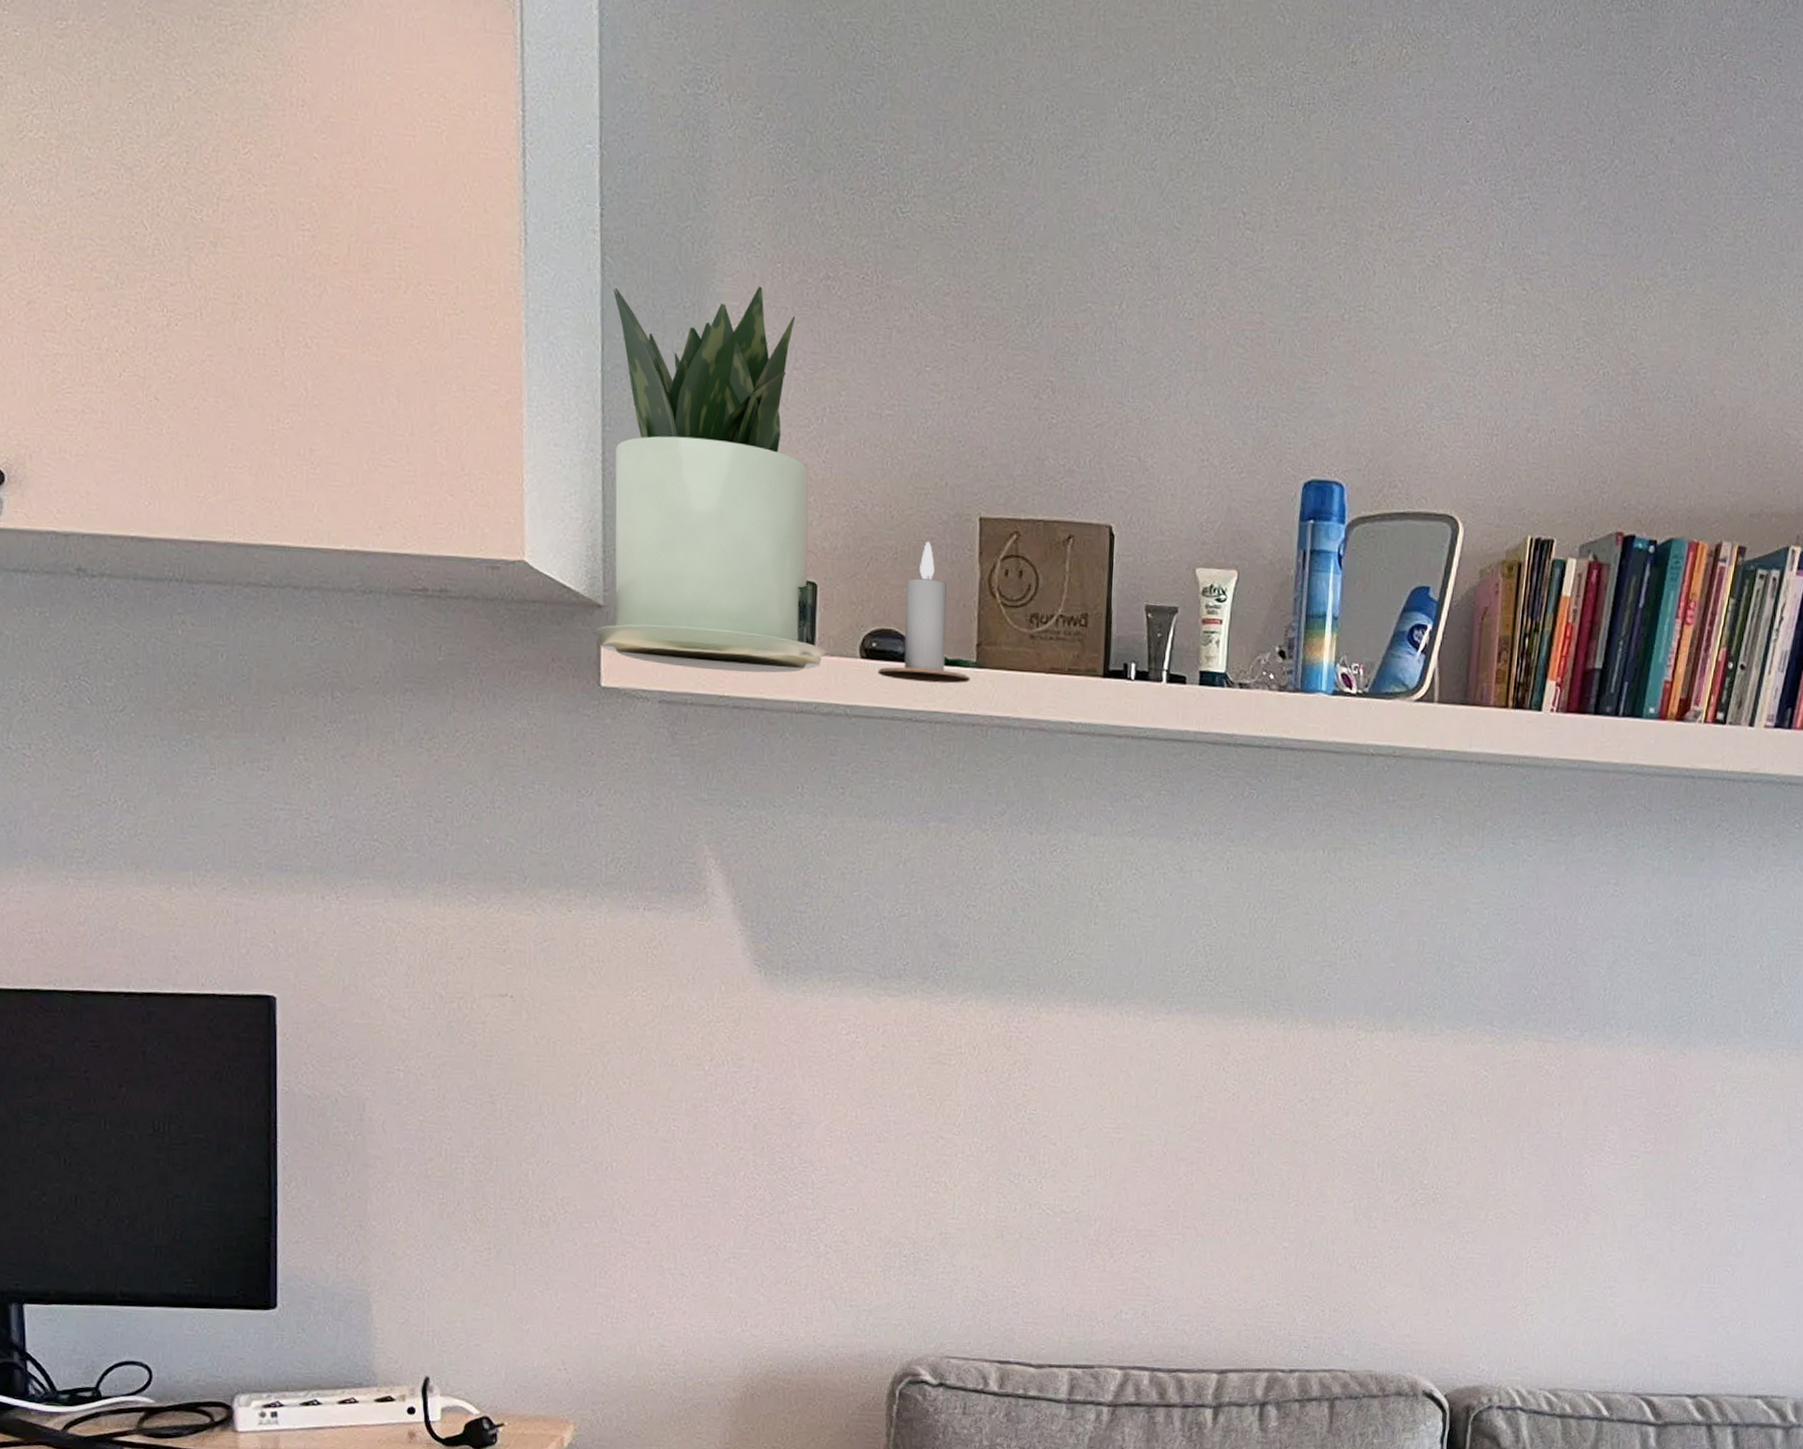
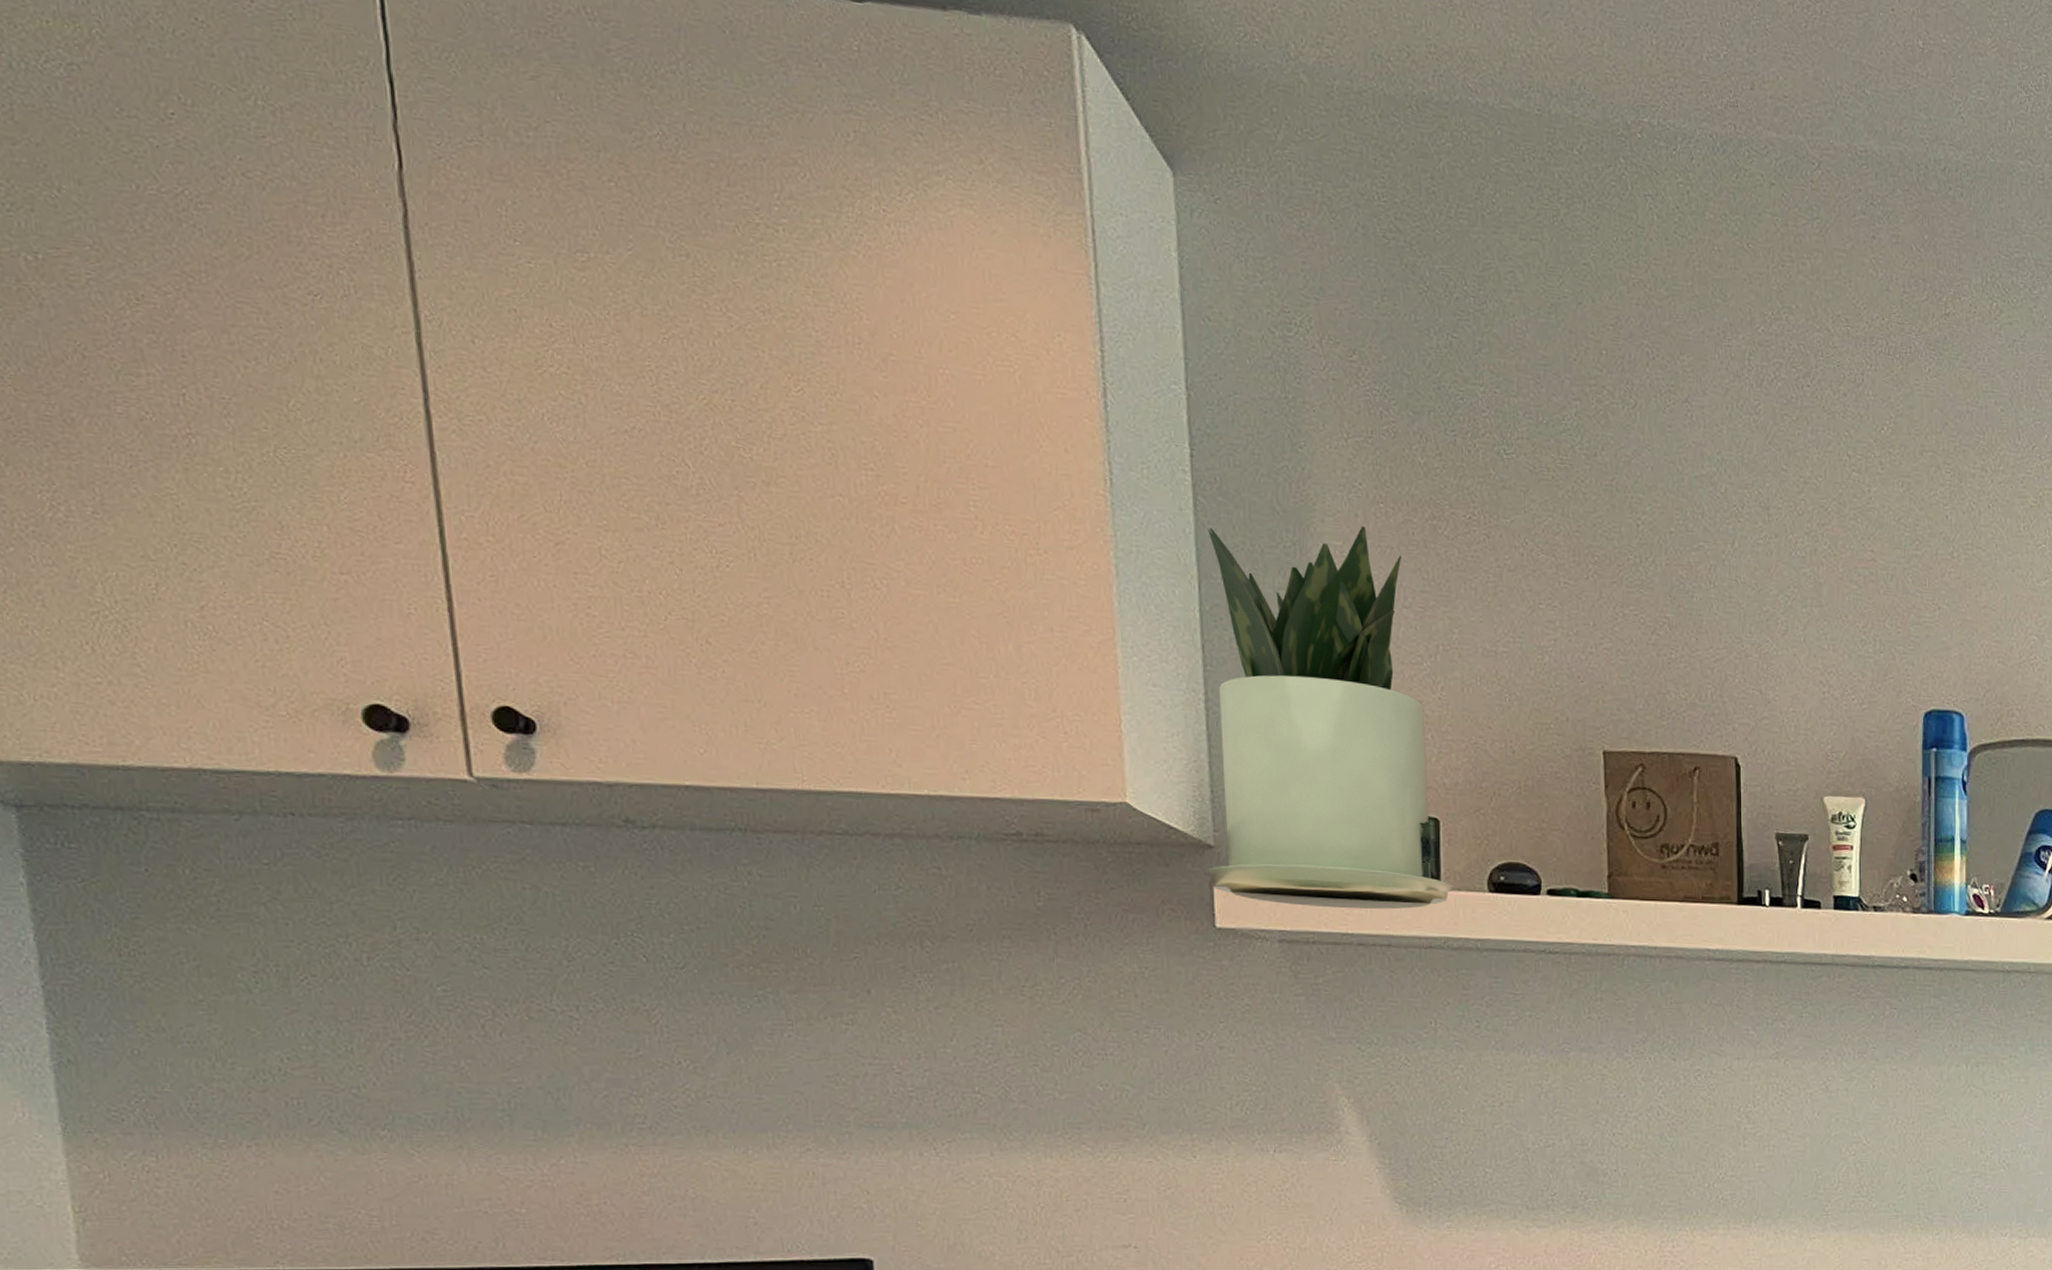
candle: present [878,542,970,684] -> none [1507,776,1603,915]

